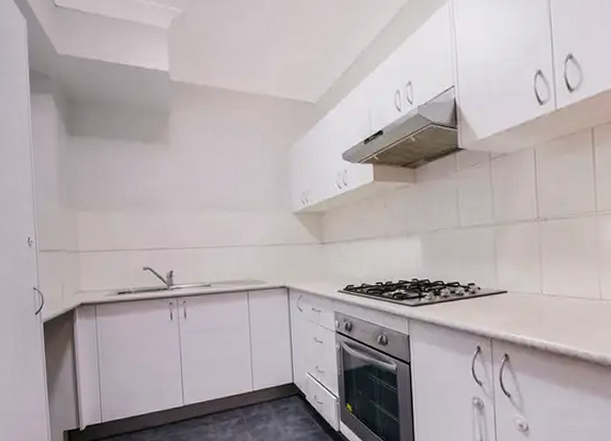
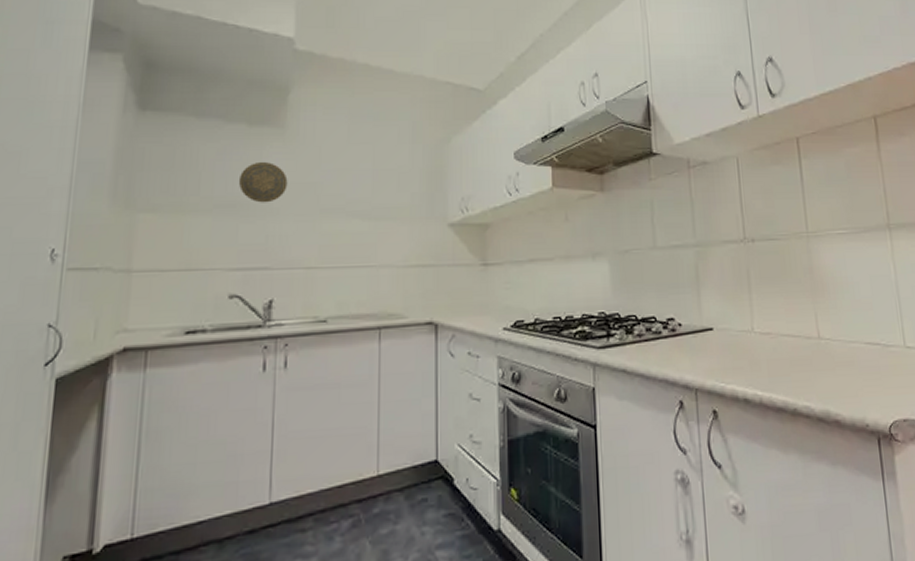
decorative plate: none [140,170,175,201] -> present [238,161,288,203]

